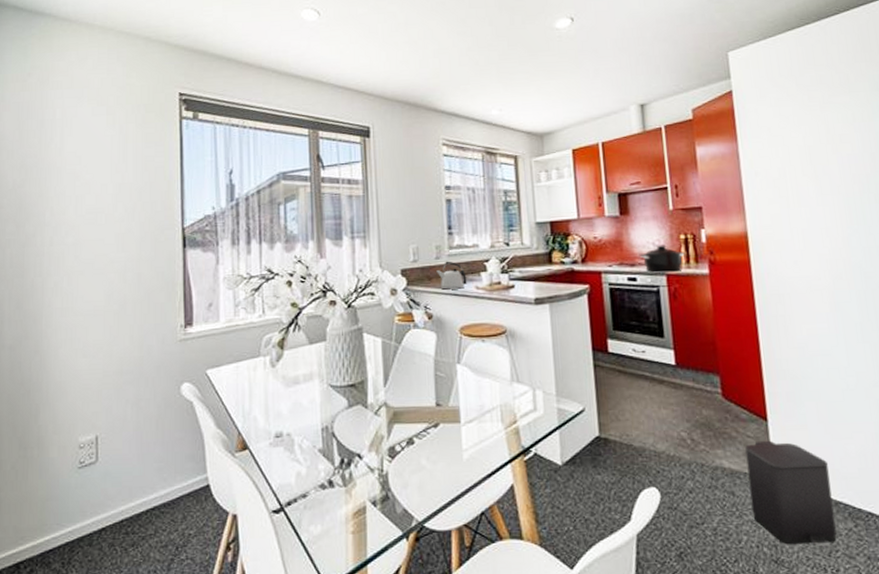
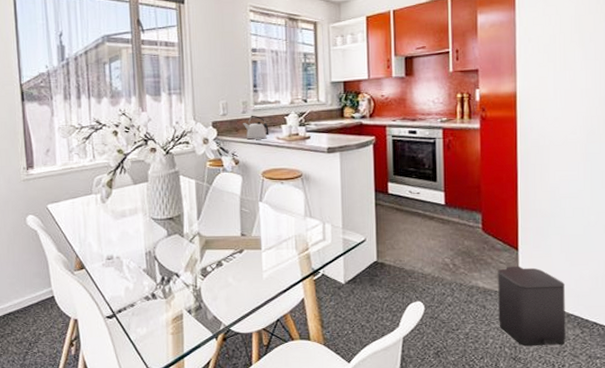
saucepan: present [639,244,685,272] -> none [420,102,460,126]

